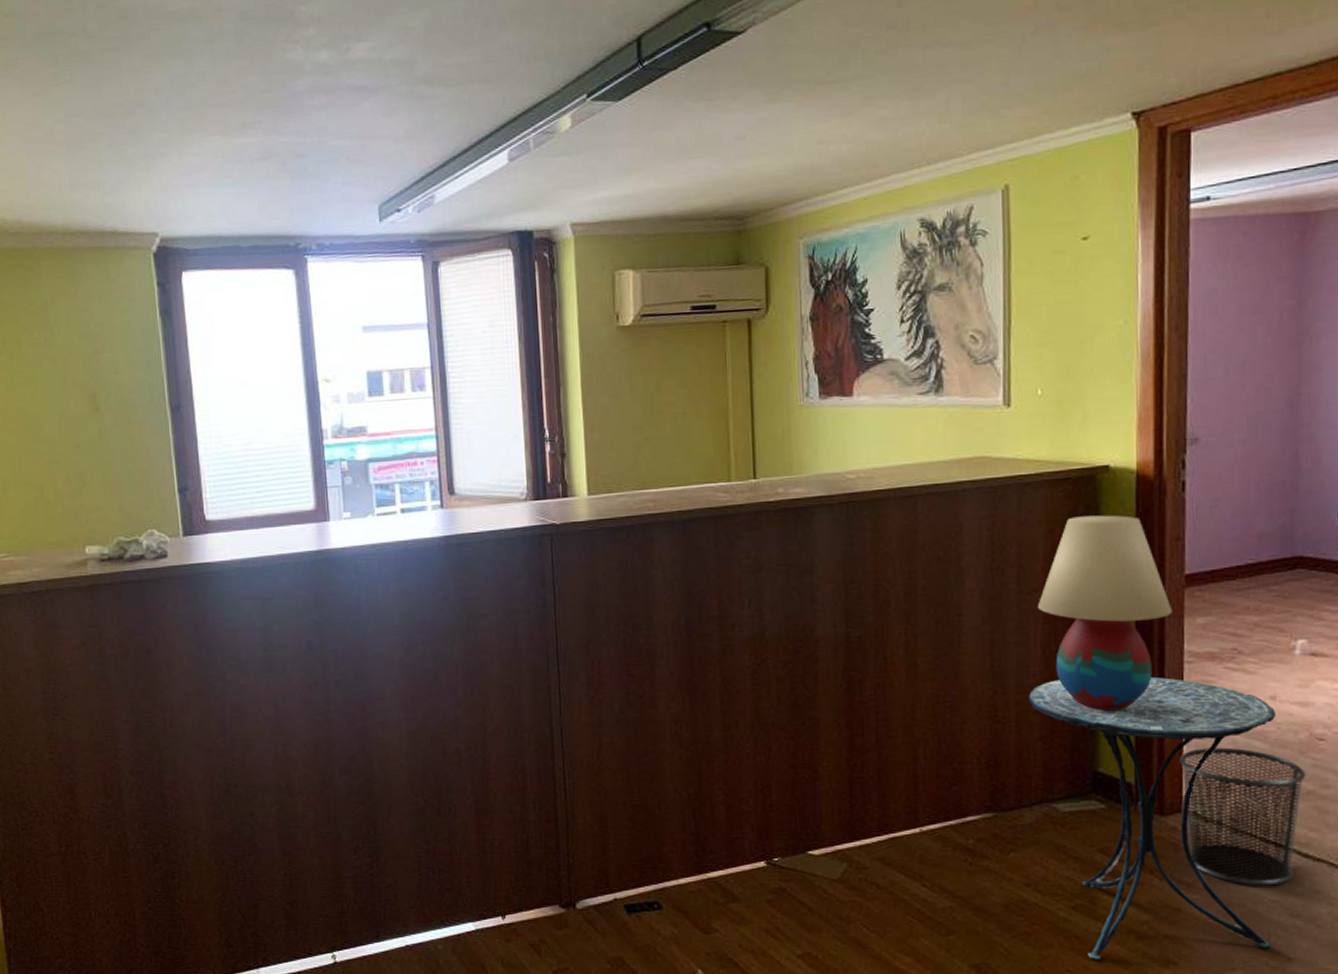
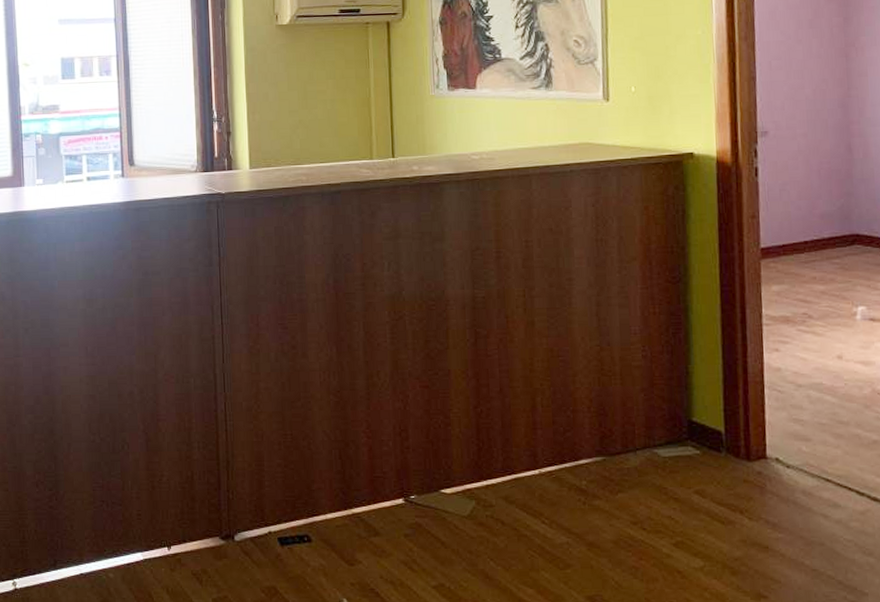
side table: present [1027,676,1275,960] -> none [630,336,849,593]
table lamp: present [1037,515,1173,711] -> none [636,195,751,366]
waste bin: present [1179,747,1306,886] -> none [762,400,871,526]

